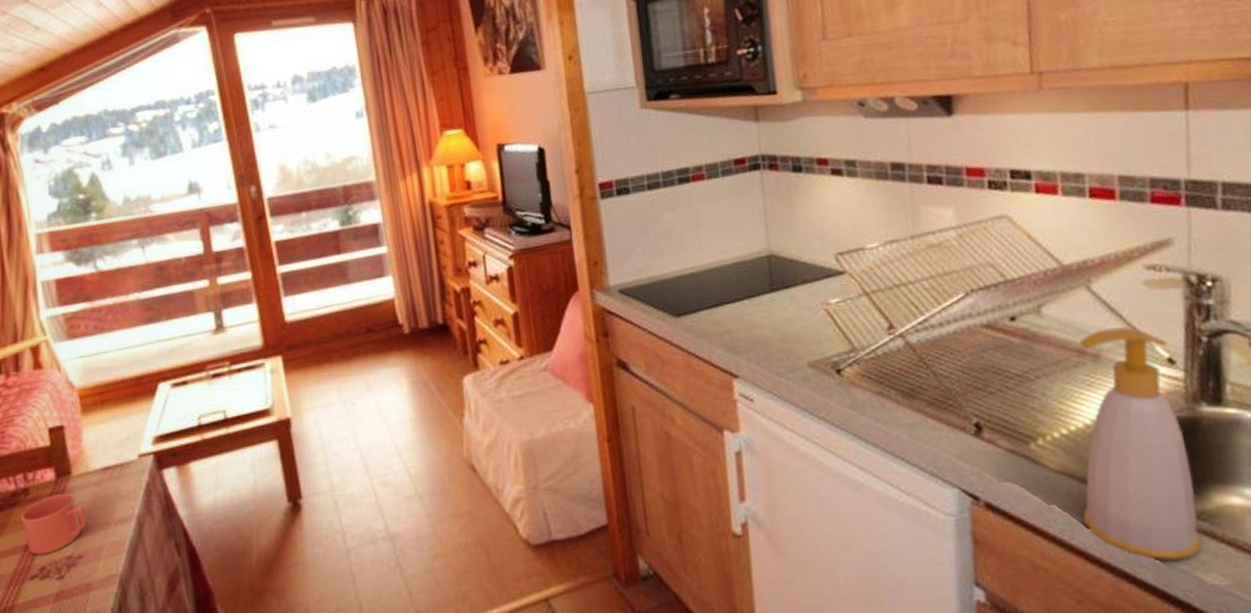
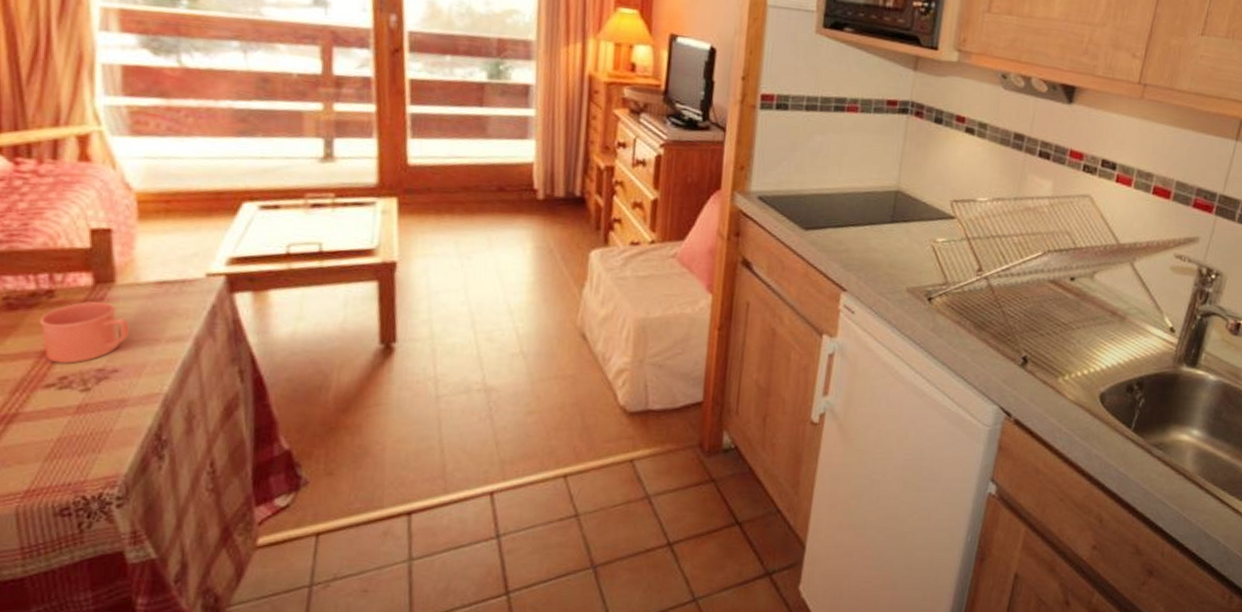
soap bottle: present [1079,326,1202,562] -> none [1081,298,1174,476]

